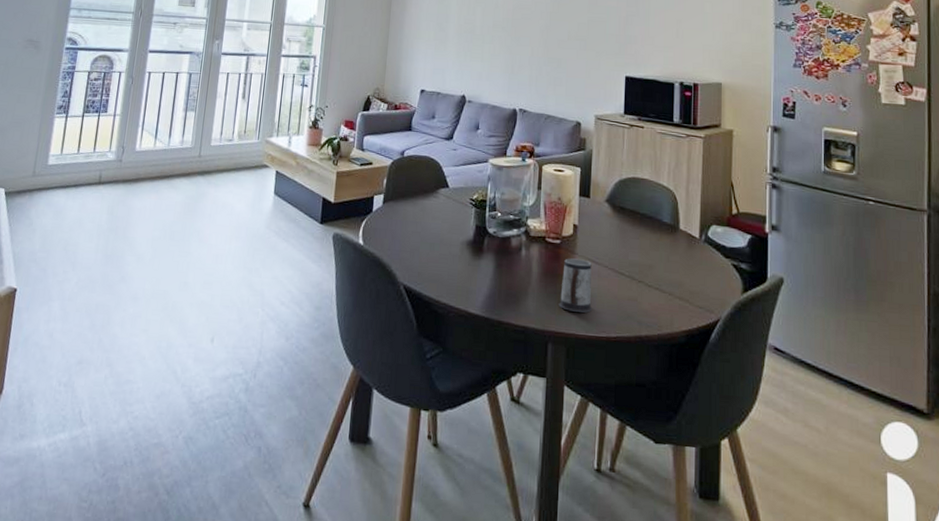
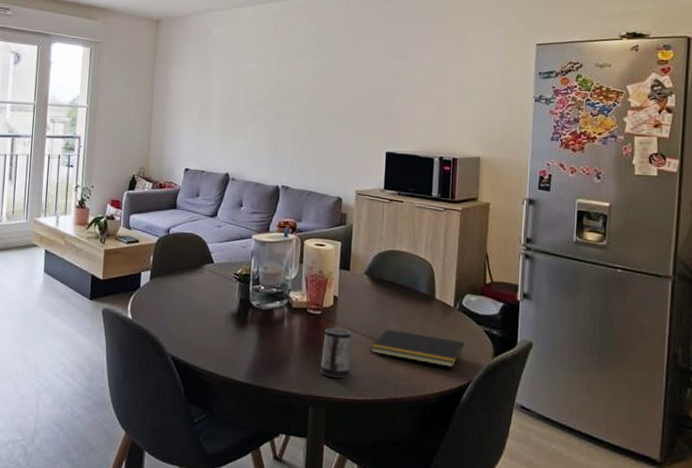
notepad: none [613,261,711,303] -> present [370,329,464,367]

